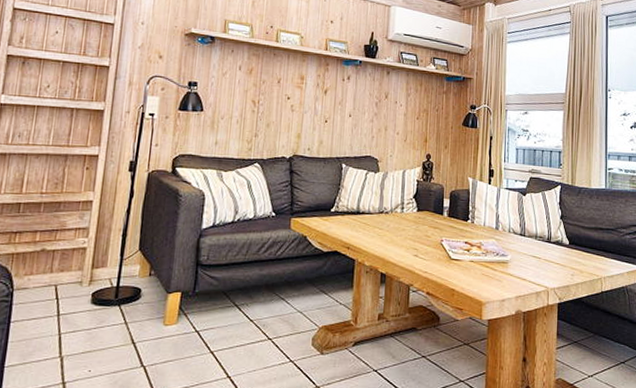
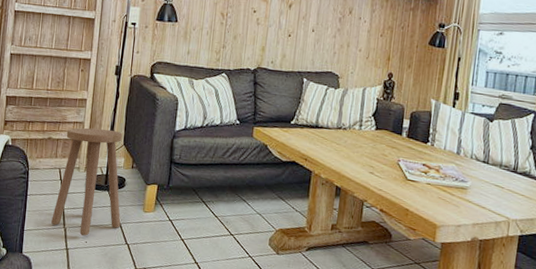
stool: none [43,233,138,363] -> present [51,127,123,236]

